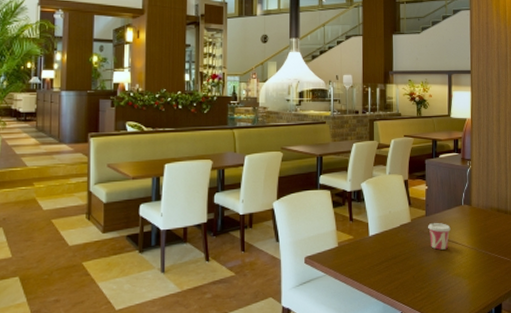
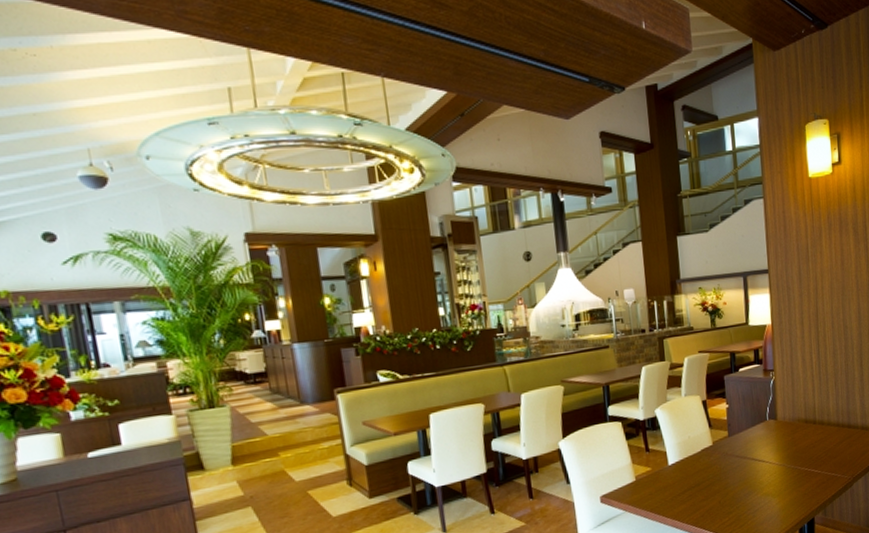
cup: present [428,223,451,250] -> none [732,442,756,471]

